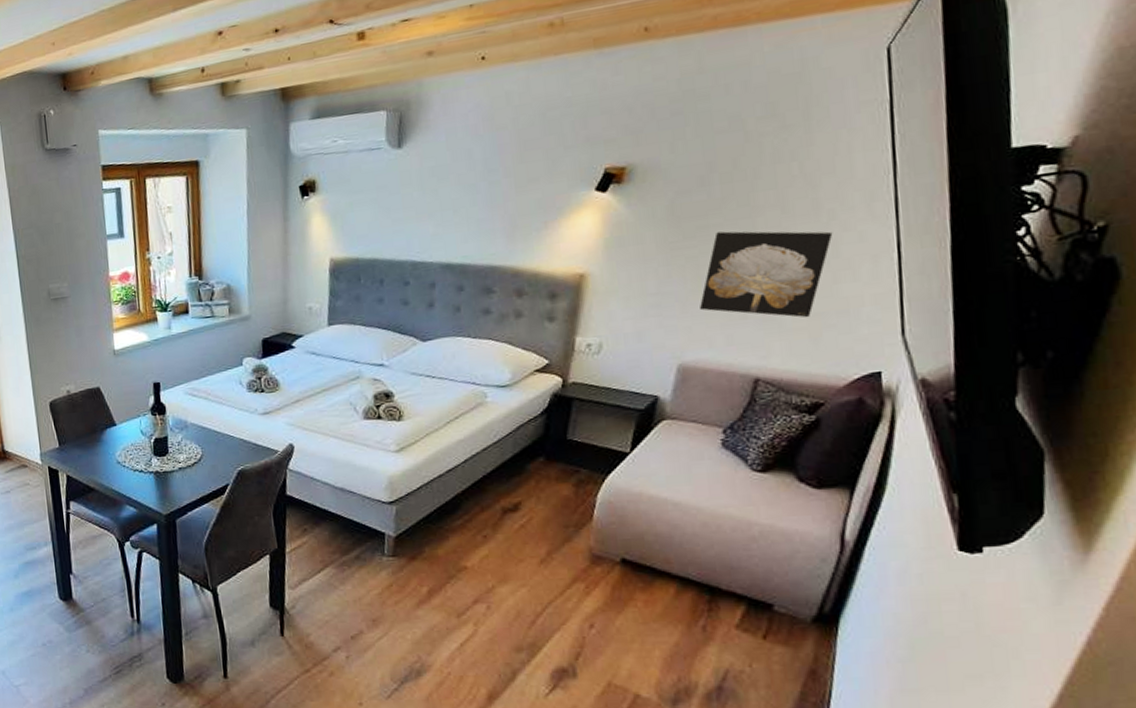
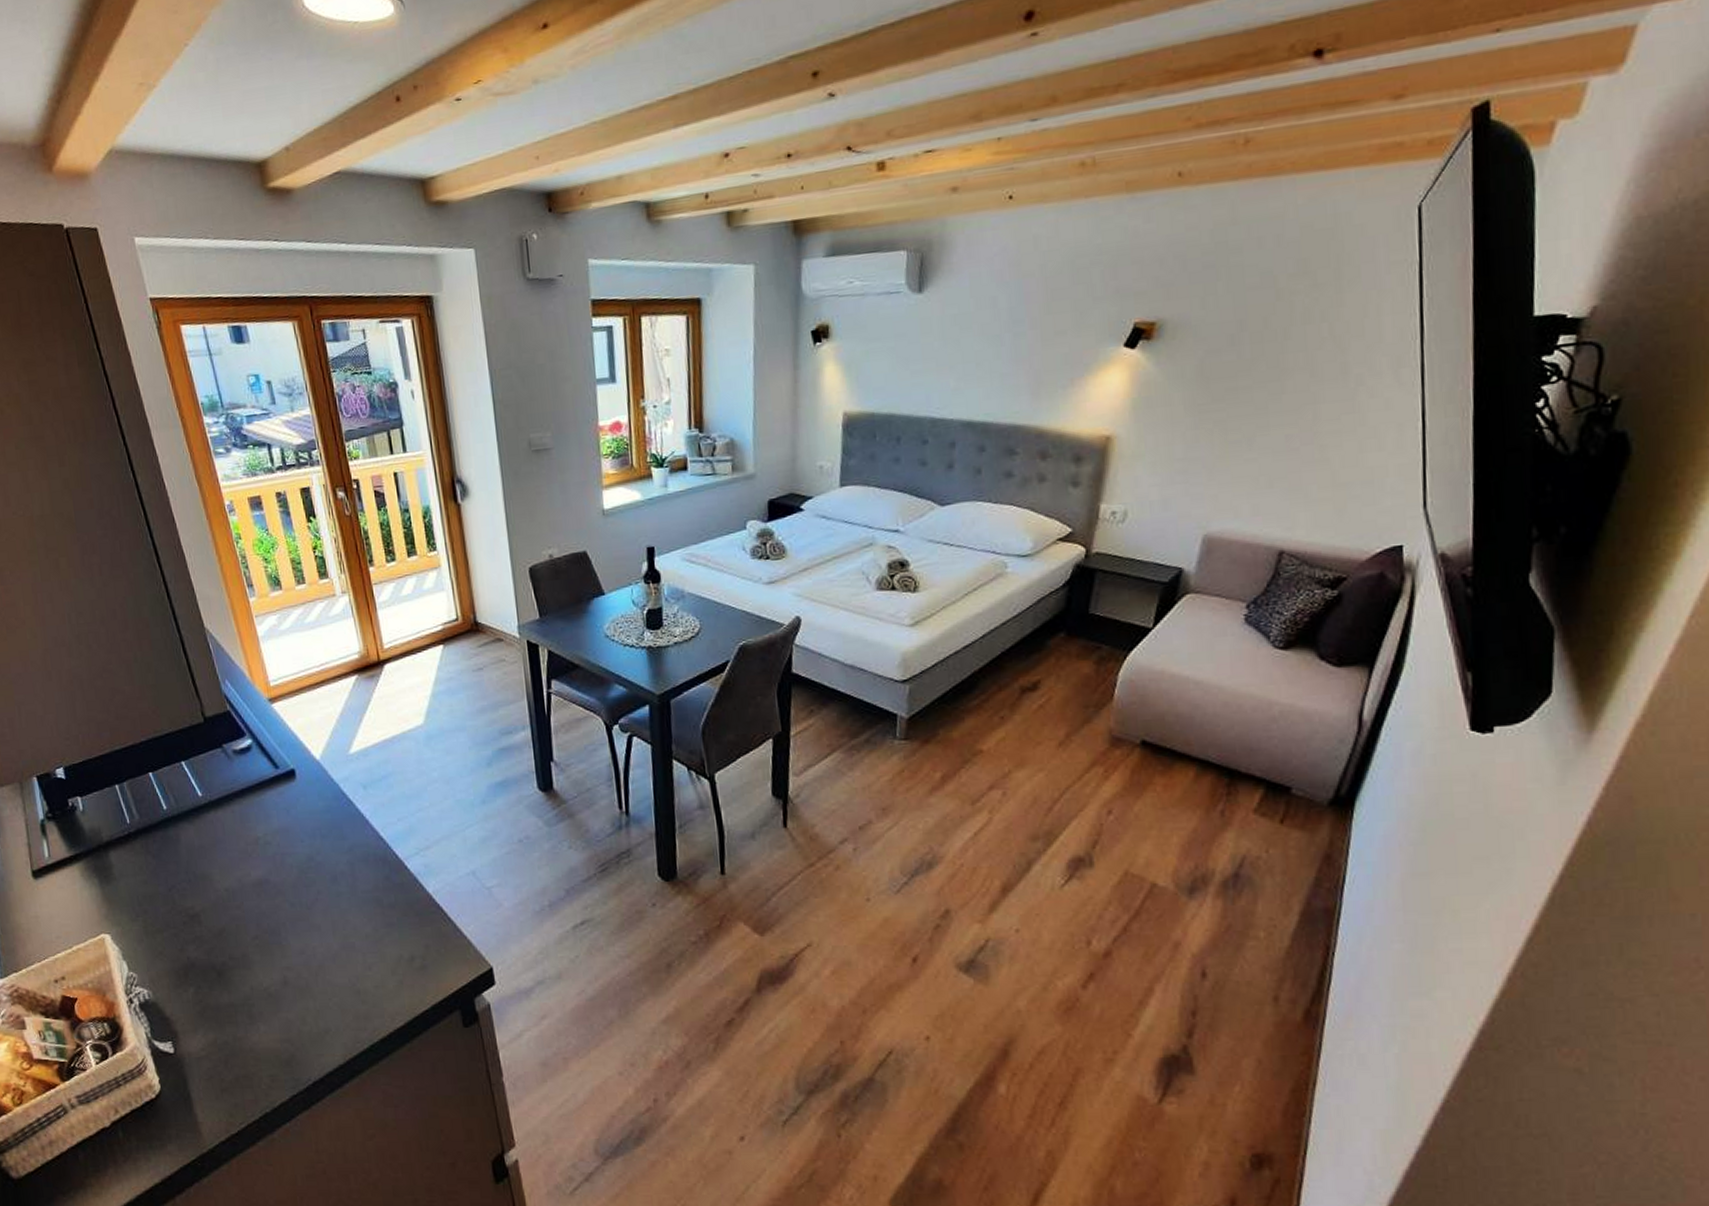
wall art: present [700,230,833,318] -> none [1227,394,1360,488]

